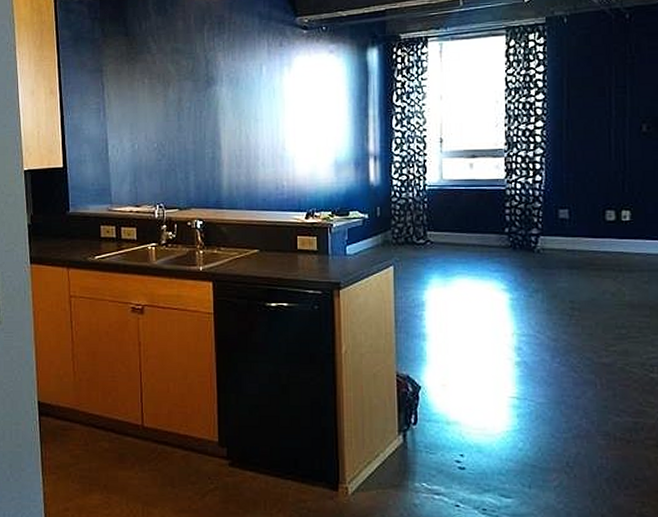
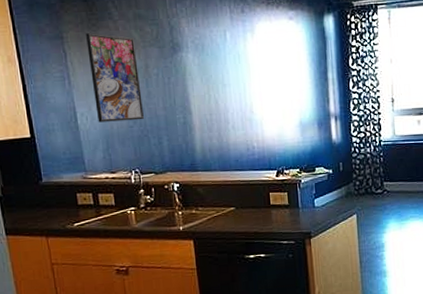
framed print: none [124,66,173,155] -> present [86,33,144,122]

